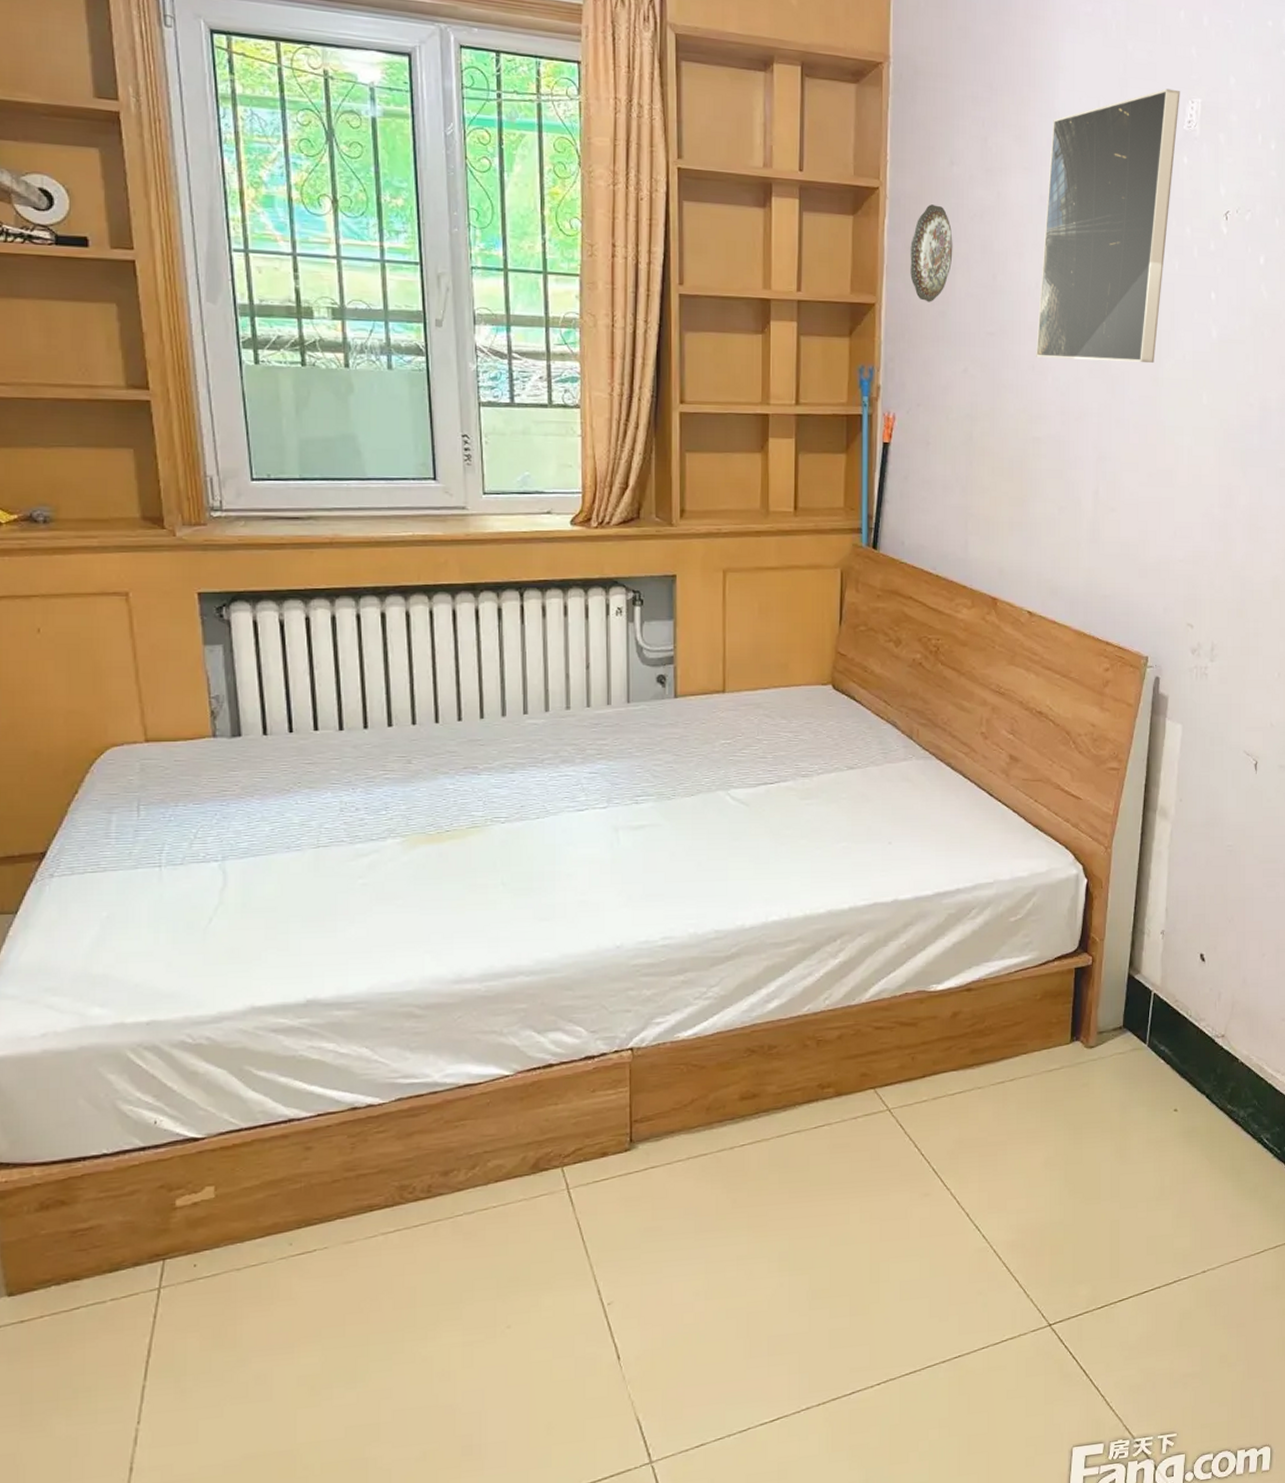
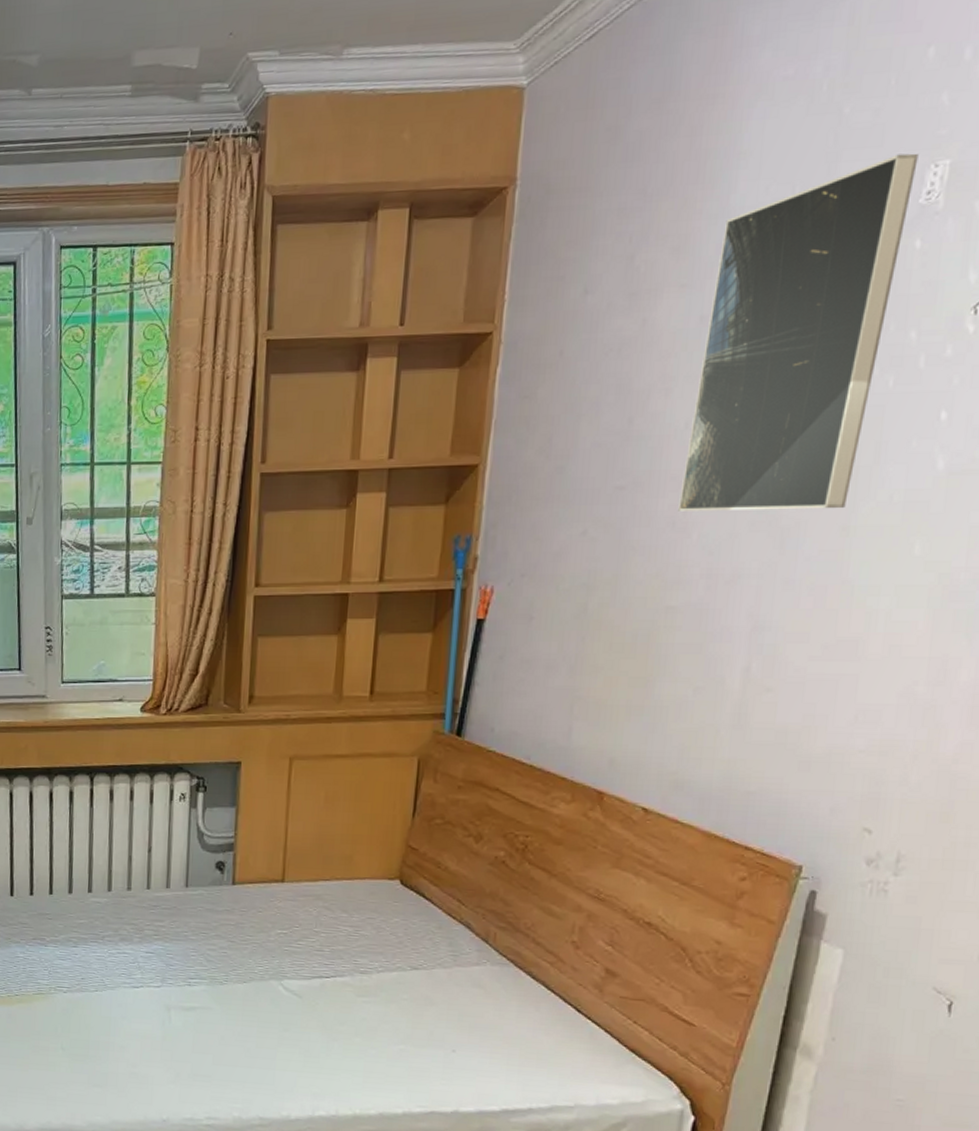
decorative plate: present [910,204,953,302] -> none [523,344,580,458]

